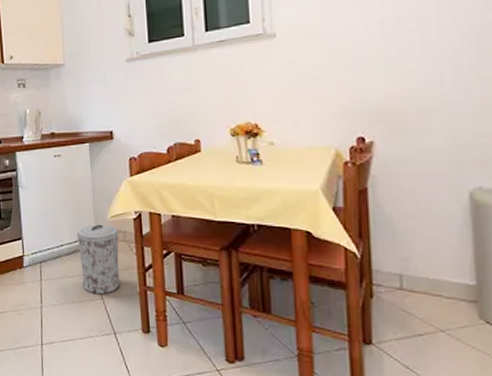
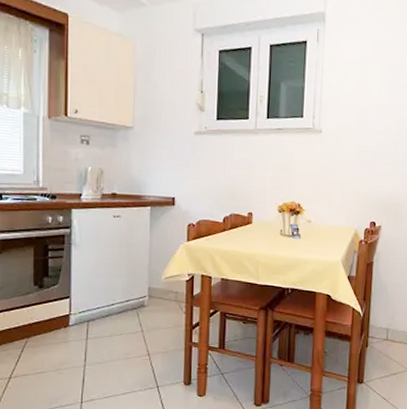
trash can: present [76,224,120,295] -> none [129,284,171,351]

